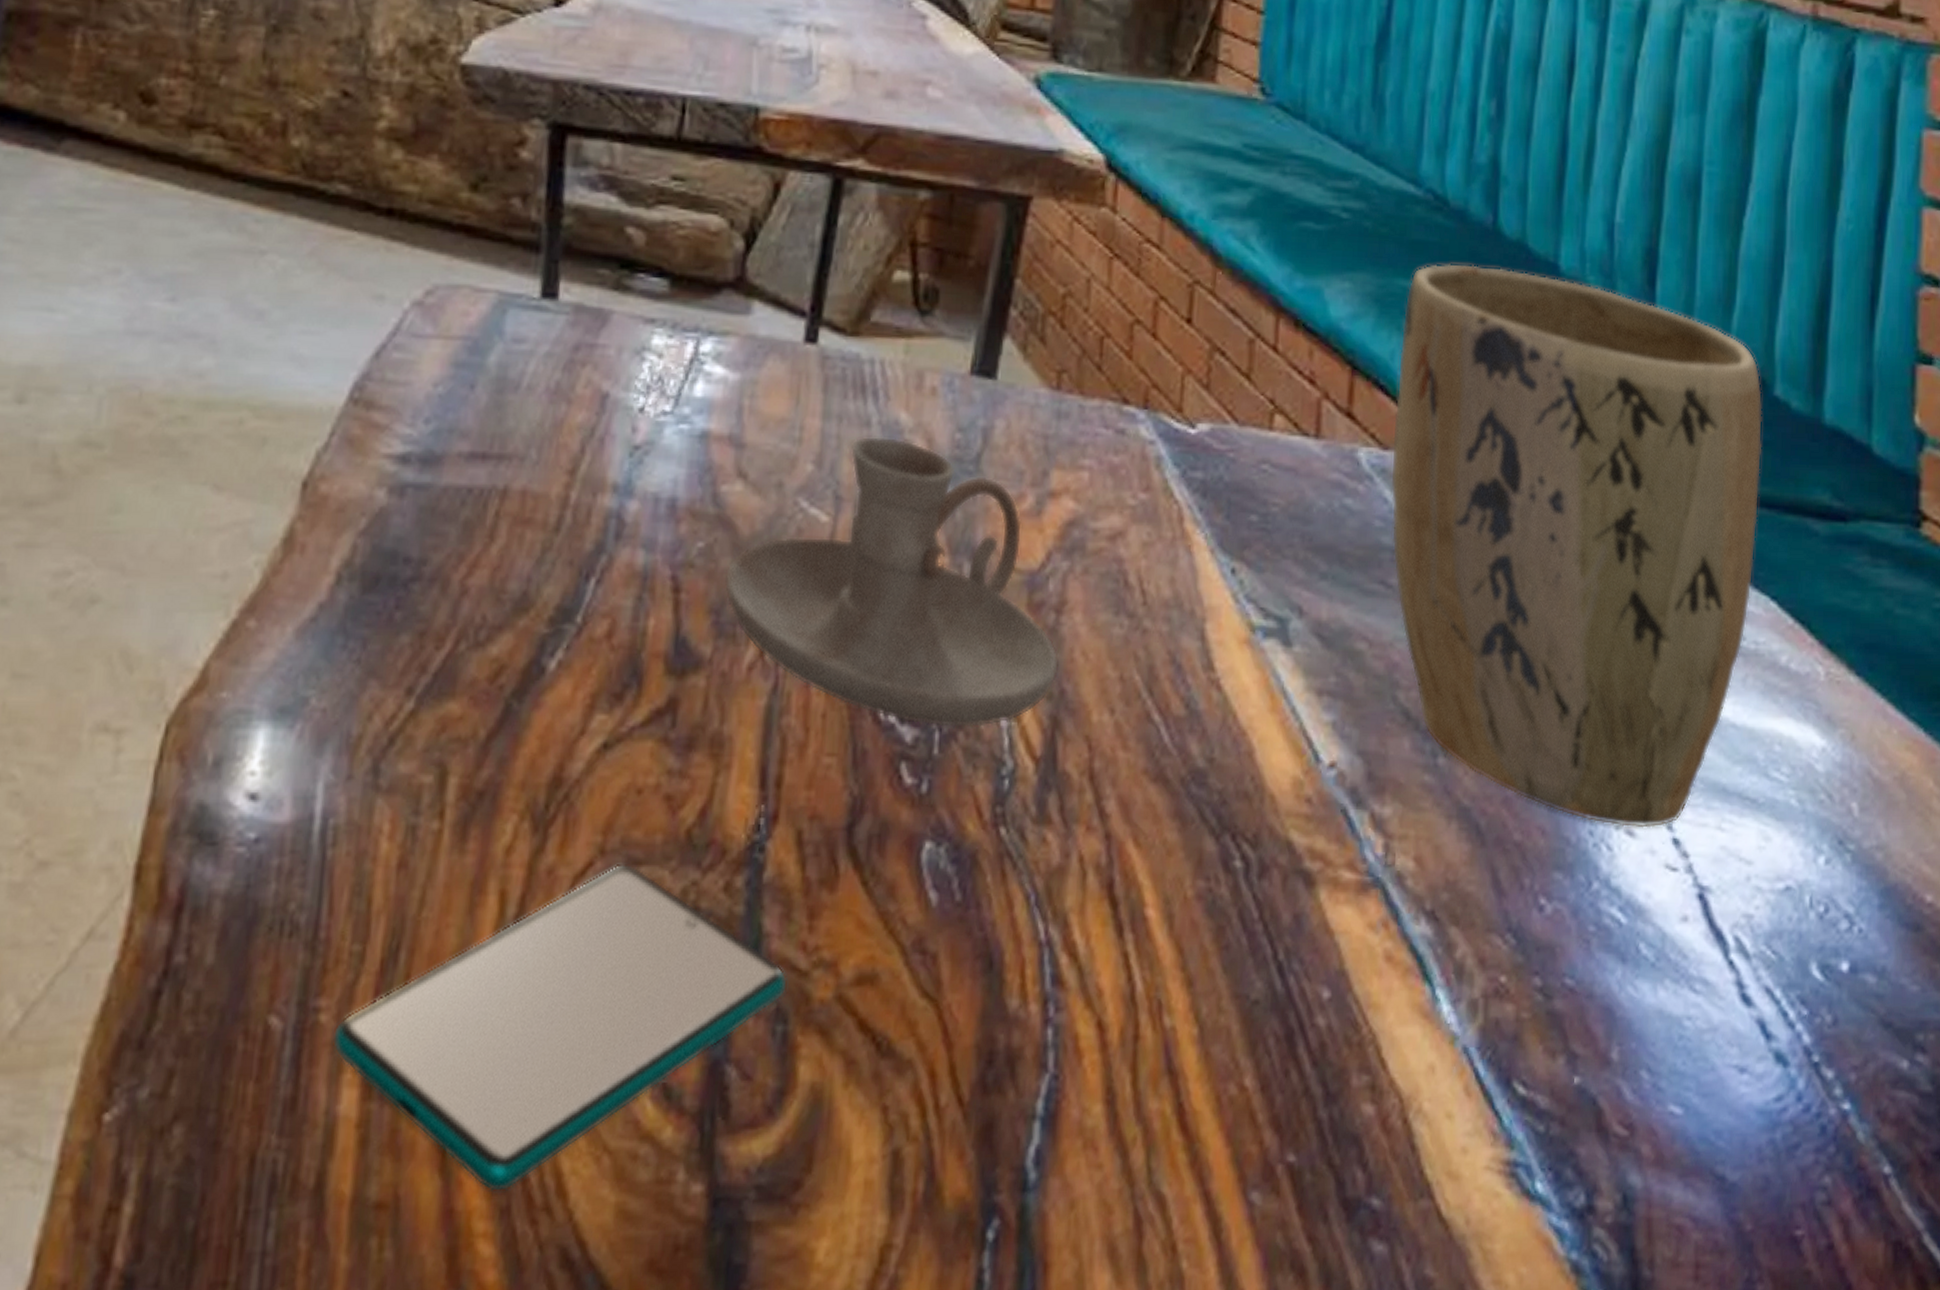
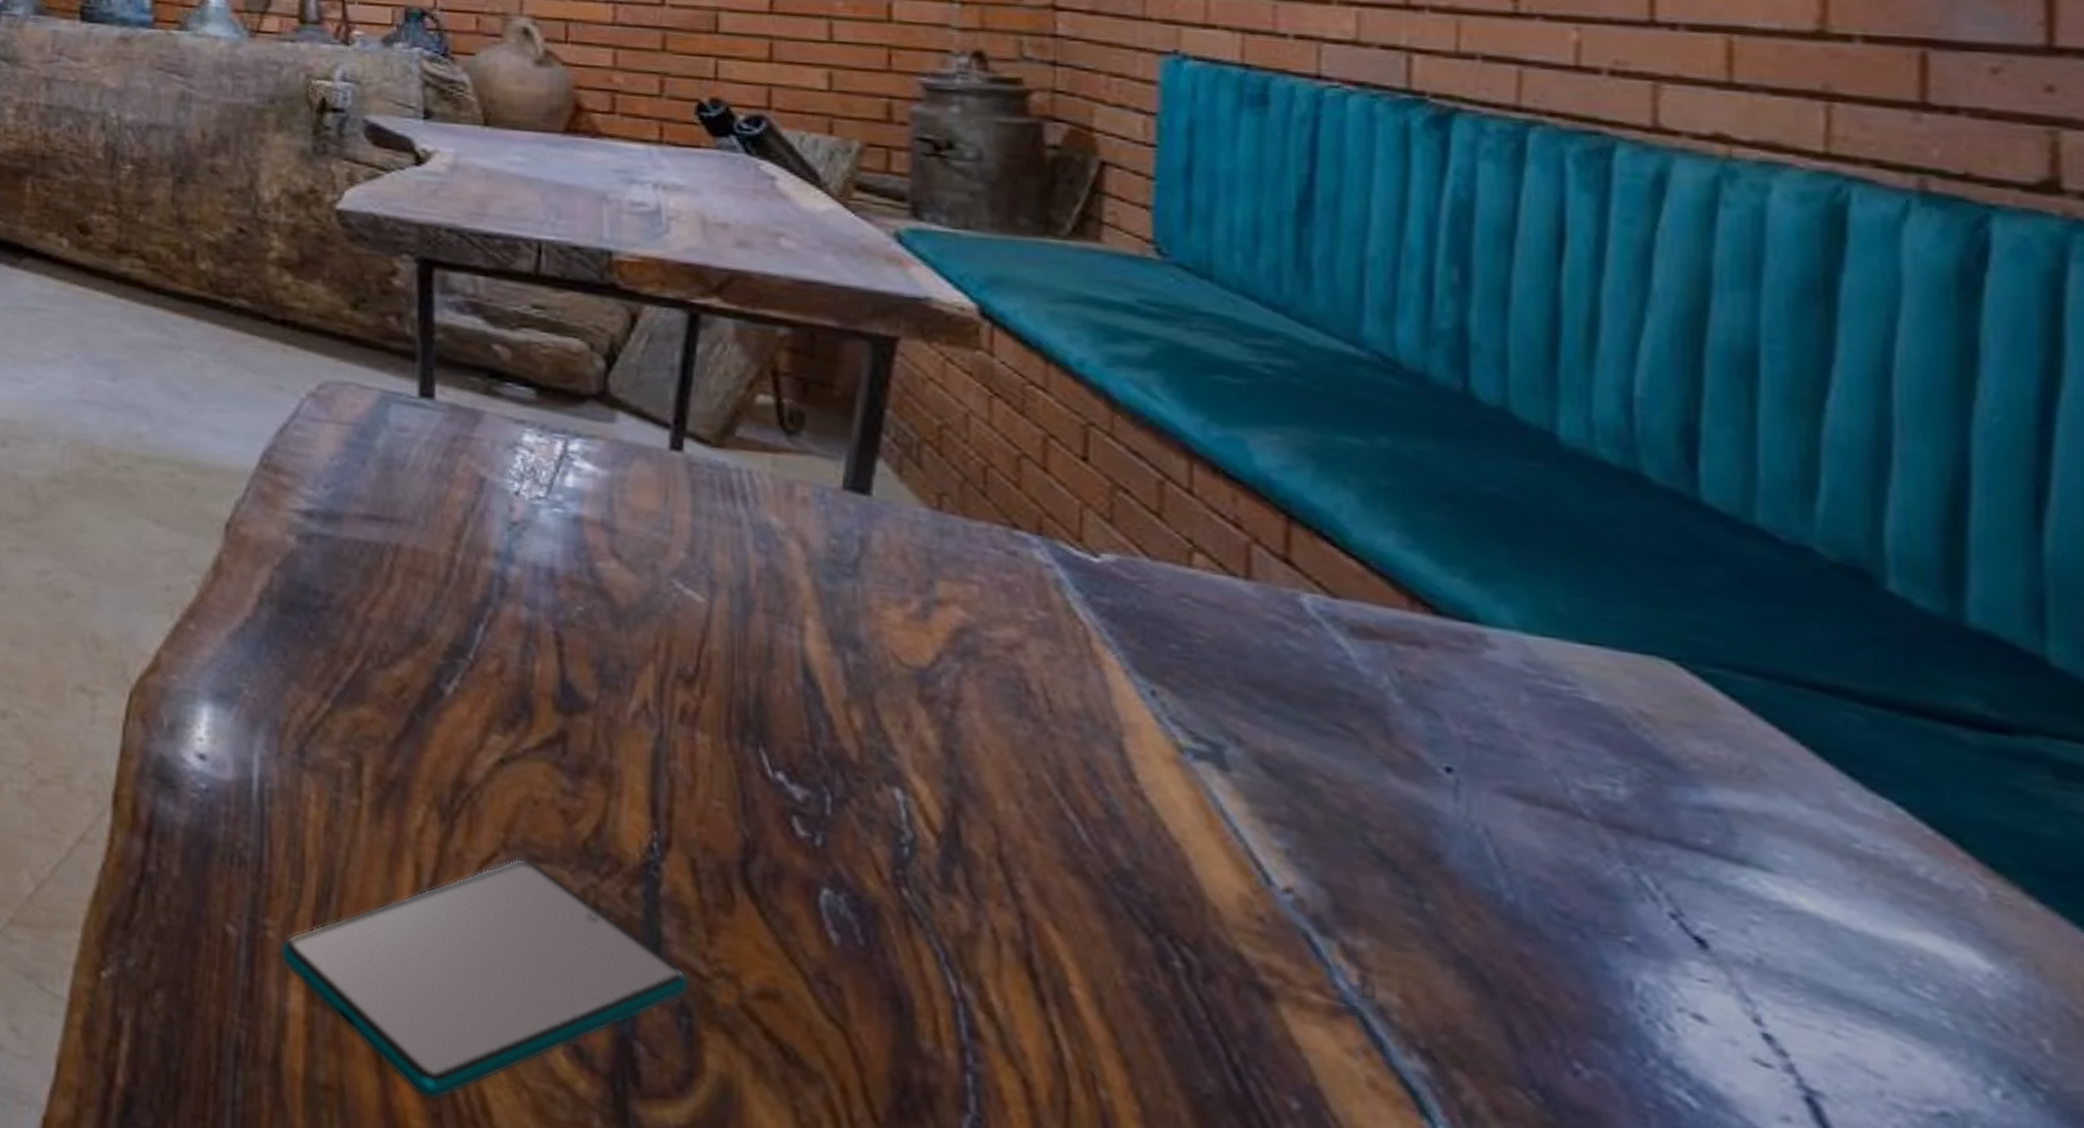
candle holder: present [724,435,1059,728] -> none [605,533,956,799]
plant pot: present [1390,262,1763,828] -> none [1343,424,1872,1019]

